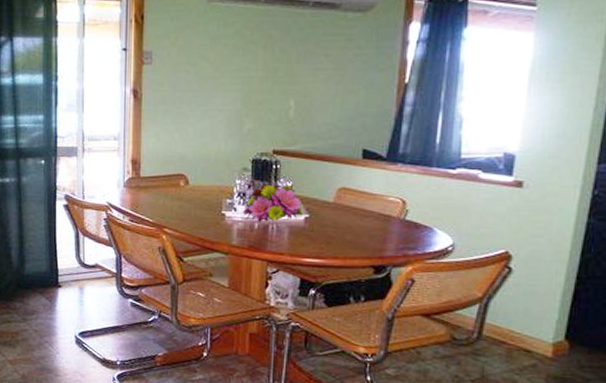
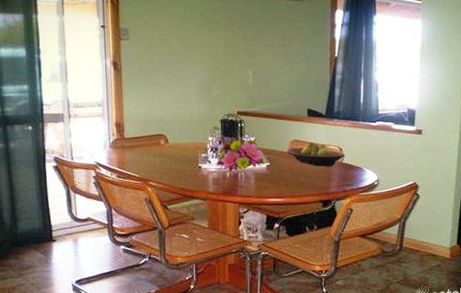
fruit bowl: none [332,192,409,223] -> present [287,142,345,167]

